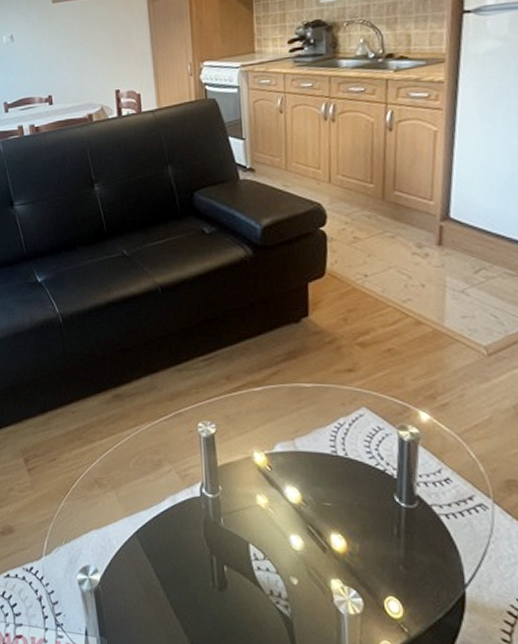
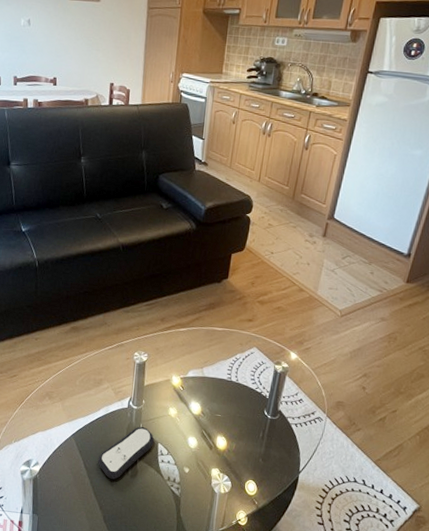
remote control: none [172,521,243,593] -> present [98,426,154,480]

